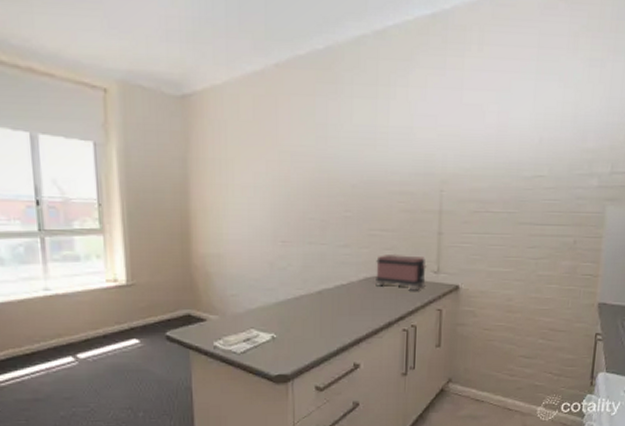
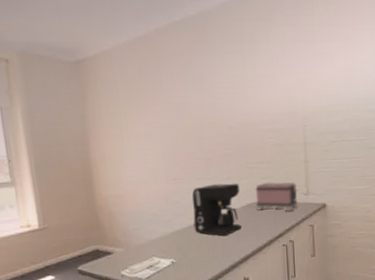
coffee maker: none [301,251,357,313] -> present [191,183,242,237]

